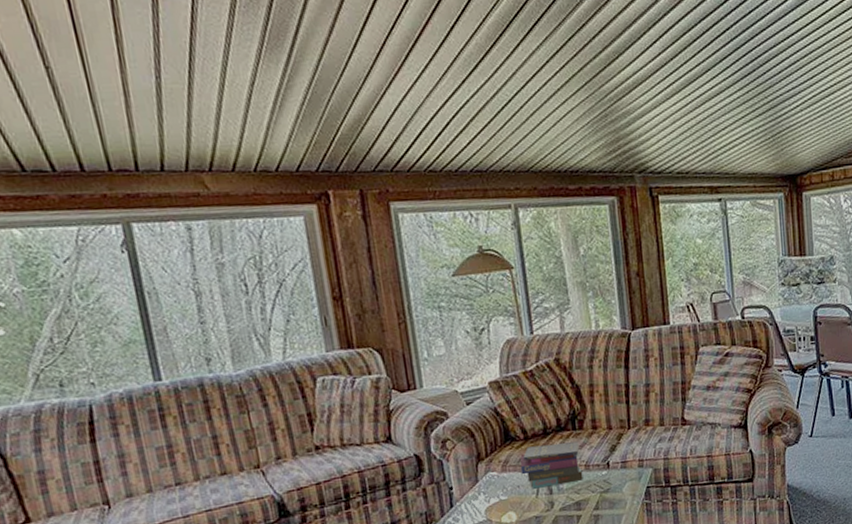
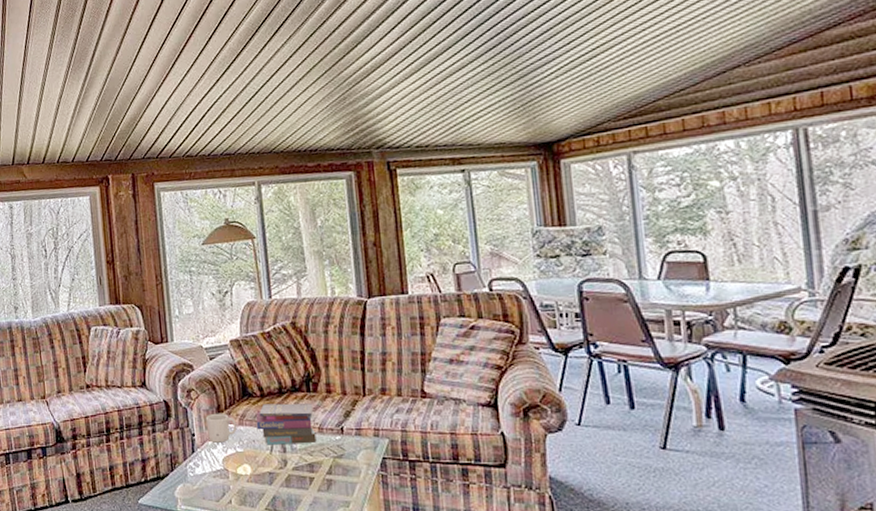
mug: none [464,461,500,494] -> present [205,413,237,443]

